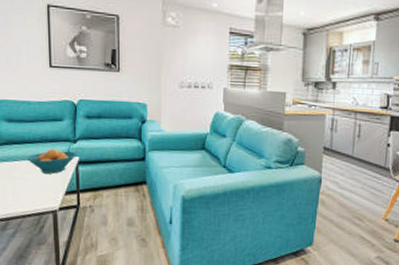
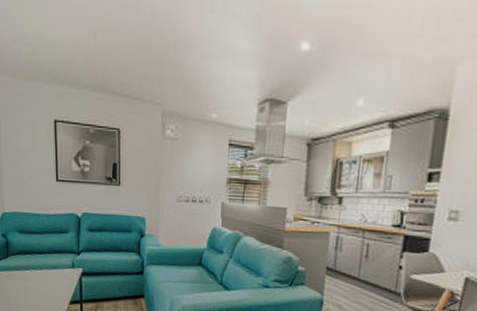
fruit bowl: present [27,149,76,174] -> none [37,260,80,284]

